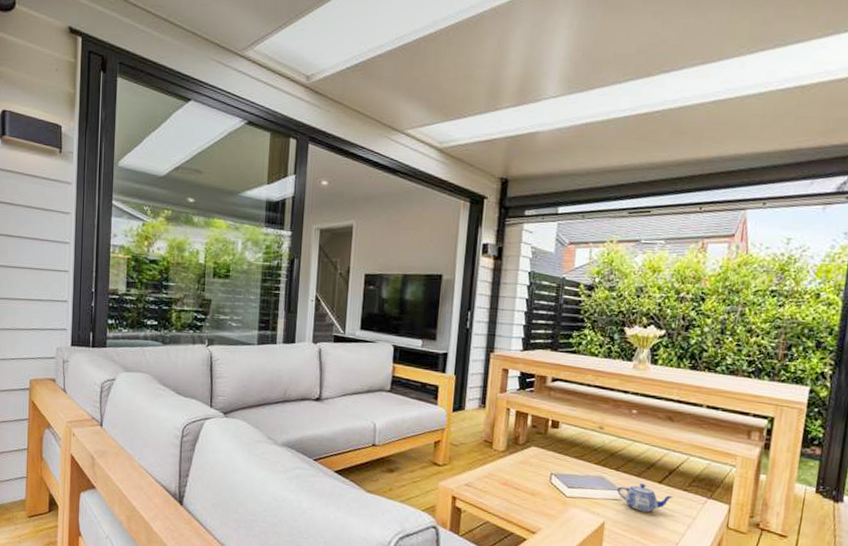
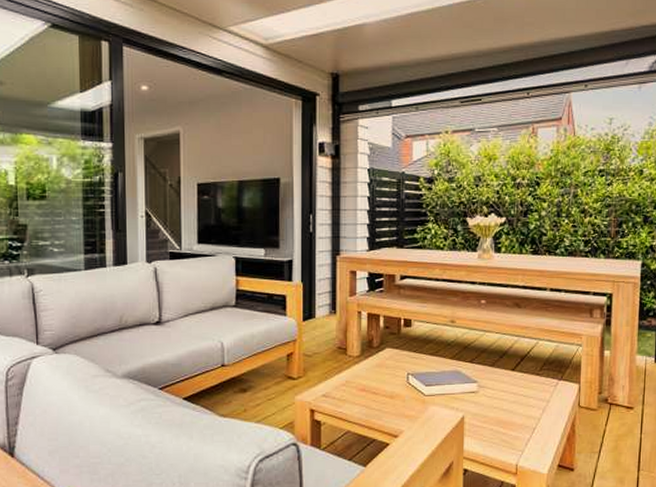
teapot: present [617,483,674,512] -> none [473,373,527,401]

